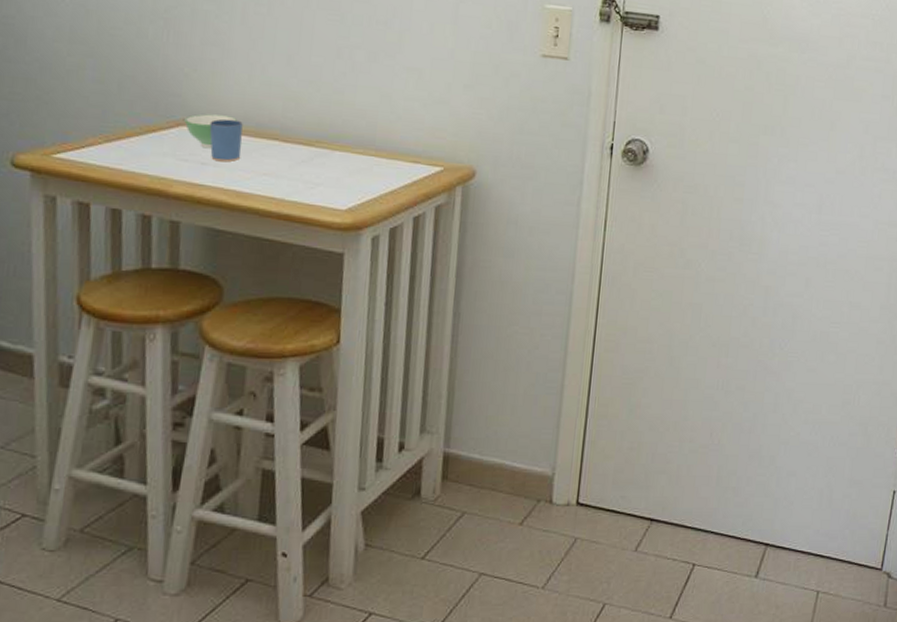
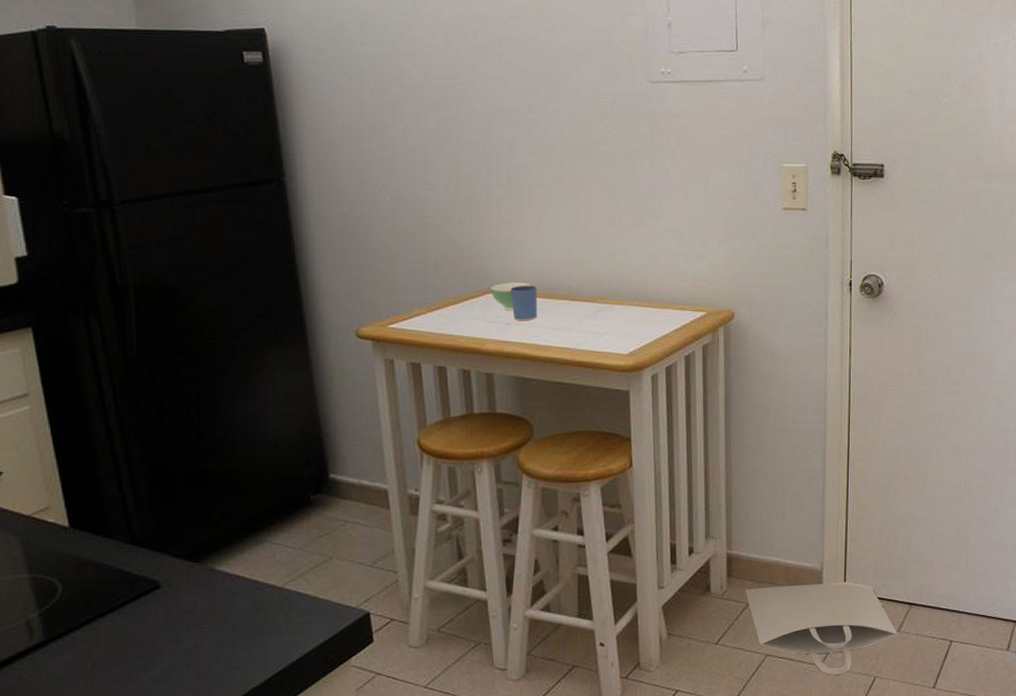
tote bag: none [461,491,634,600] -> present [745,582,898,675]

